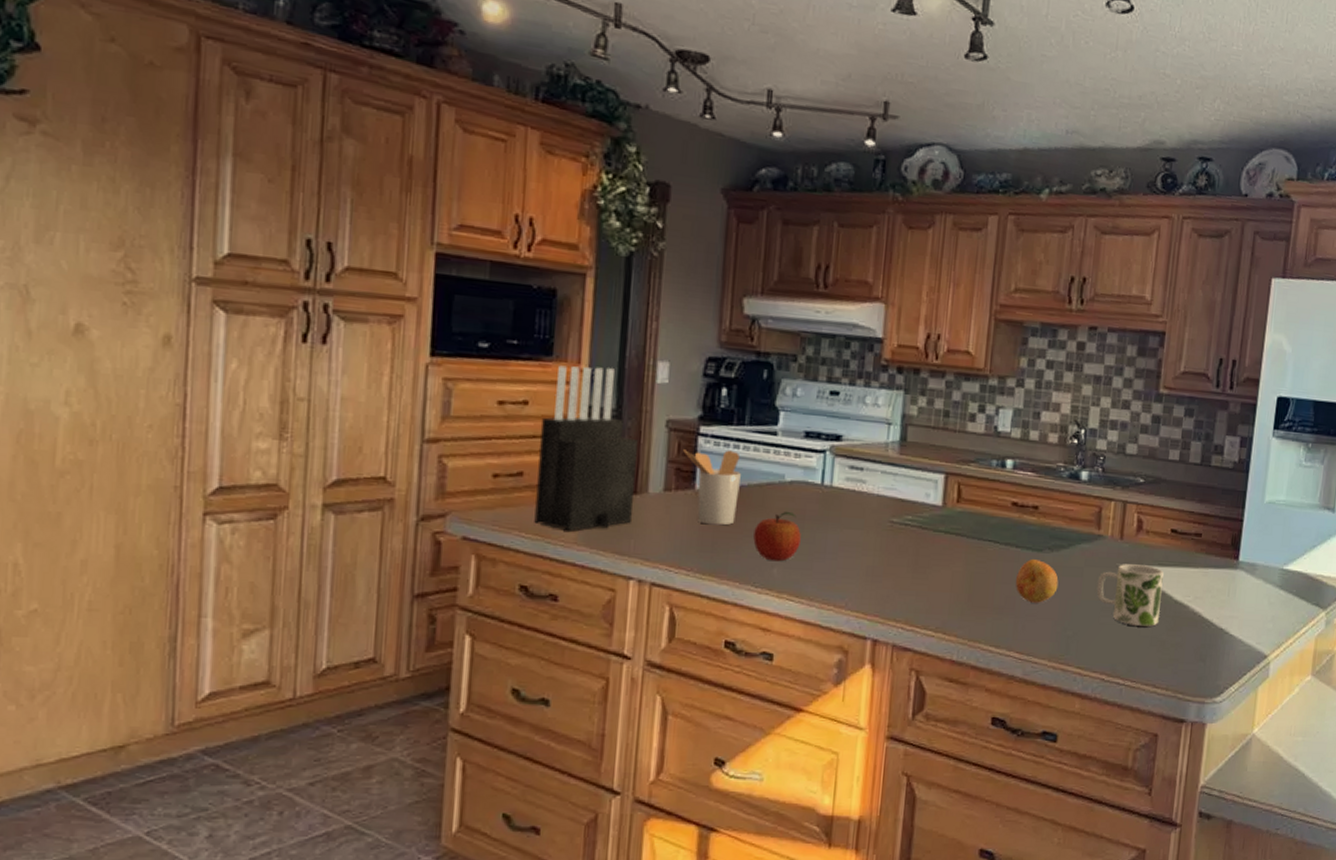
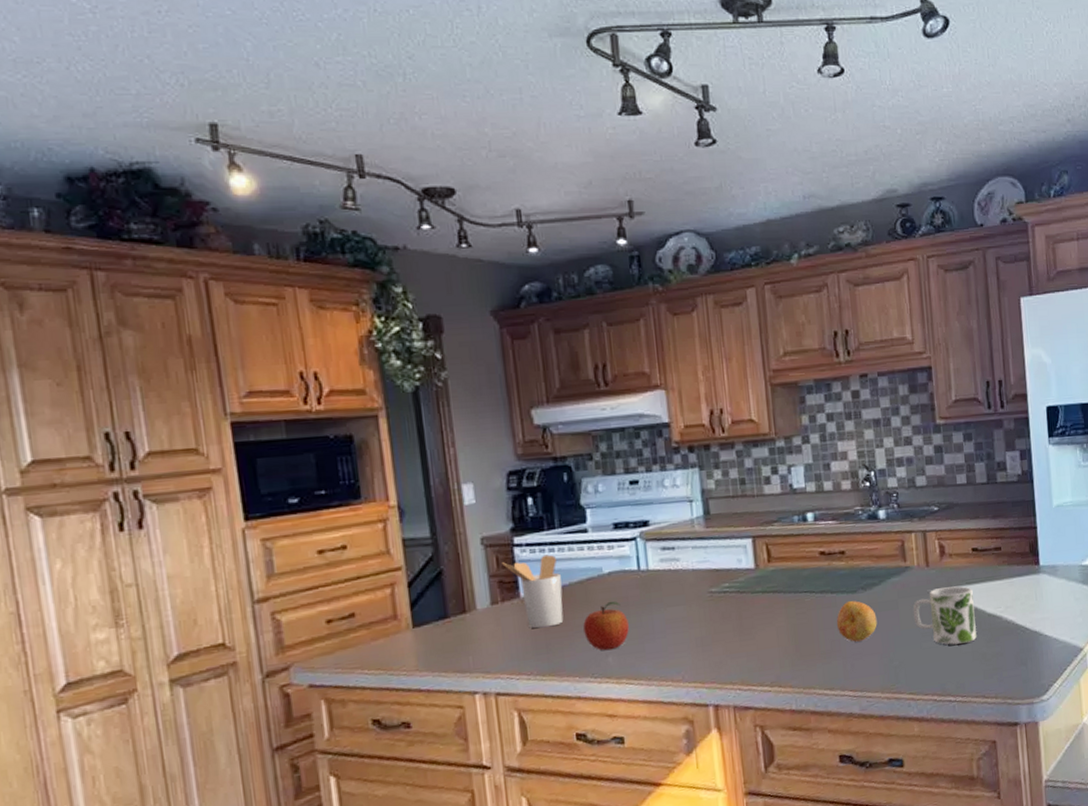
knife block: present [534,365,638,531] -> none [361,499,466,660]

